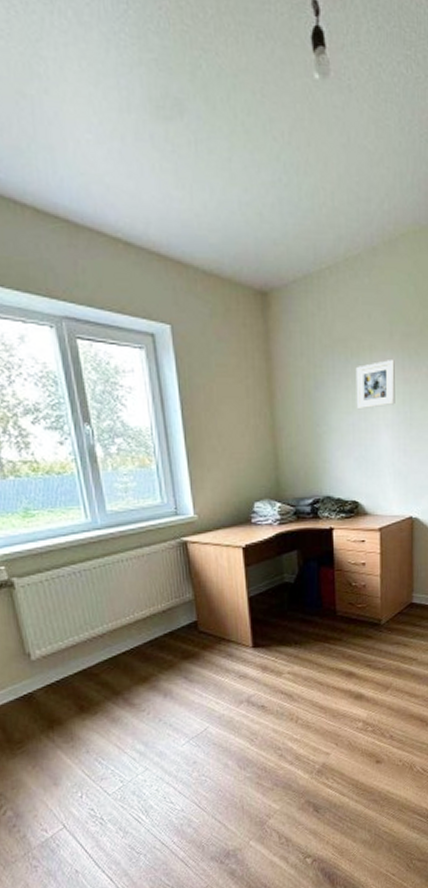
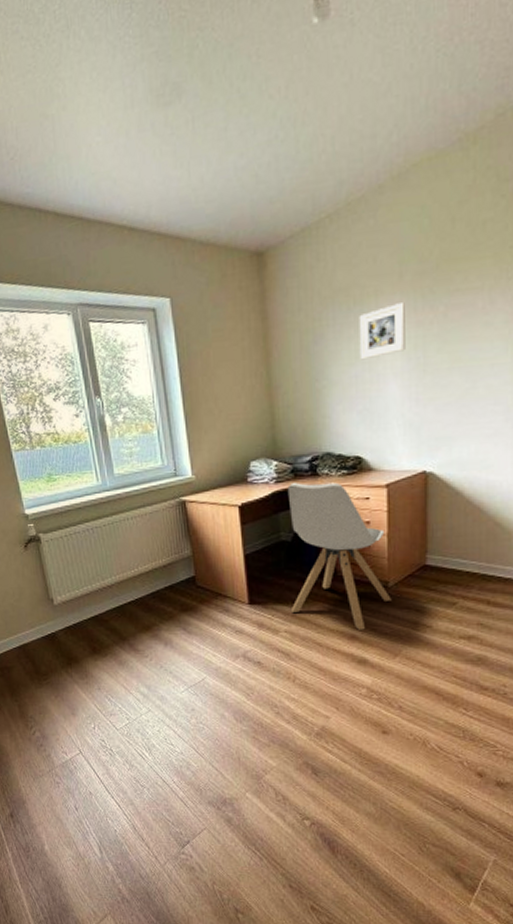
chair: none [290,525,384,667] -> present [287,482,392,630]

